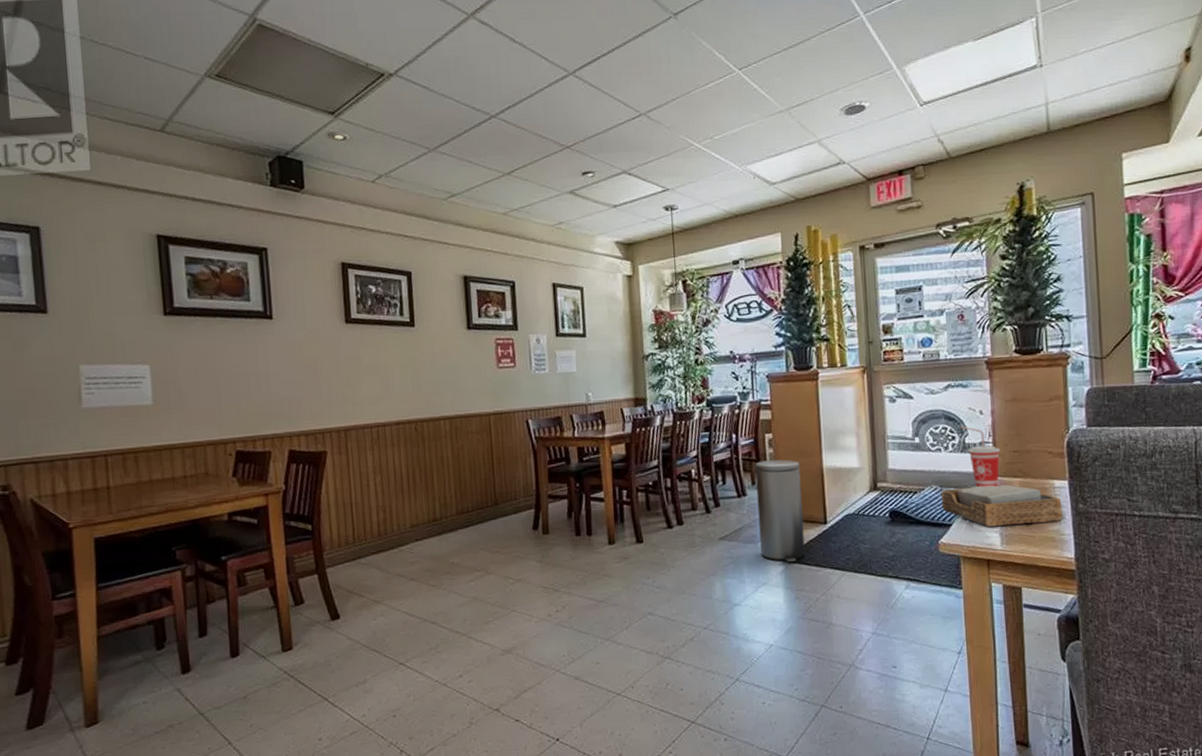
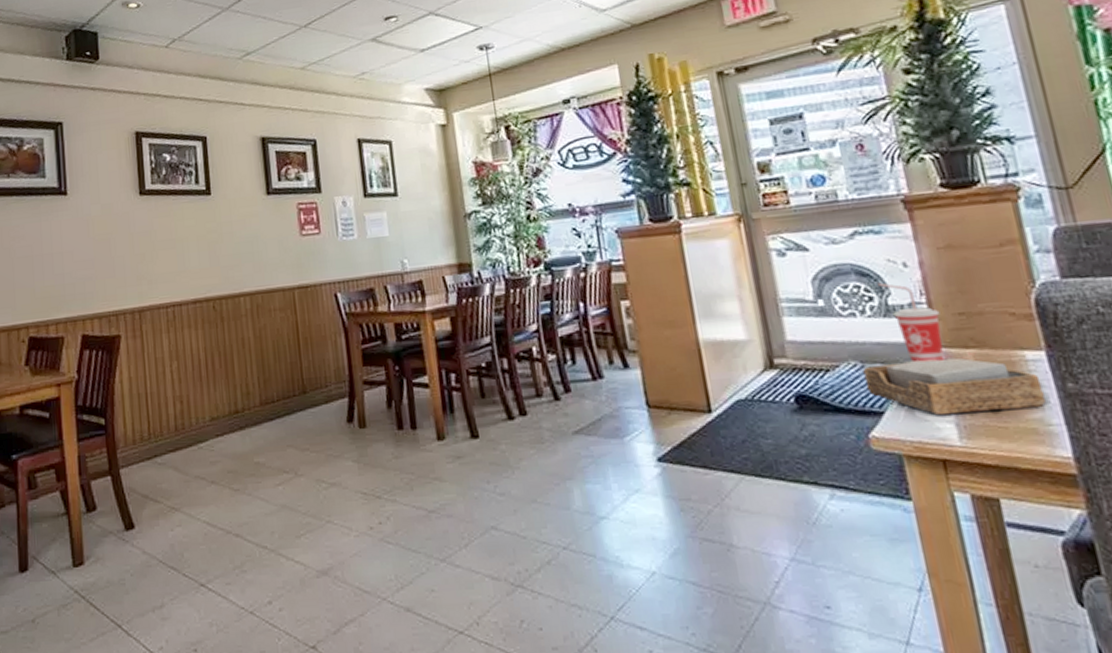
pedal bin: present [755,459,805,562] -> none [611,331,688,463]

